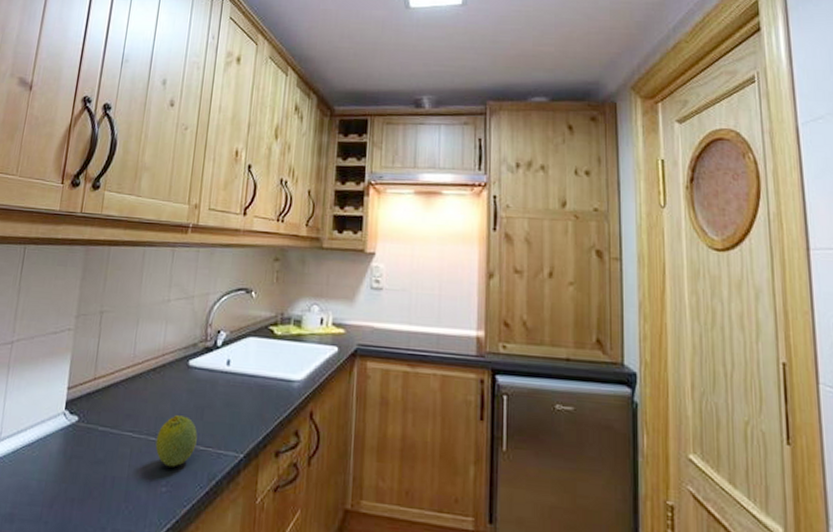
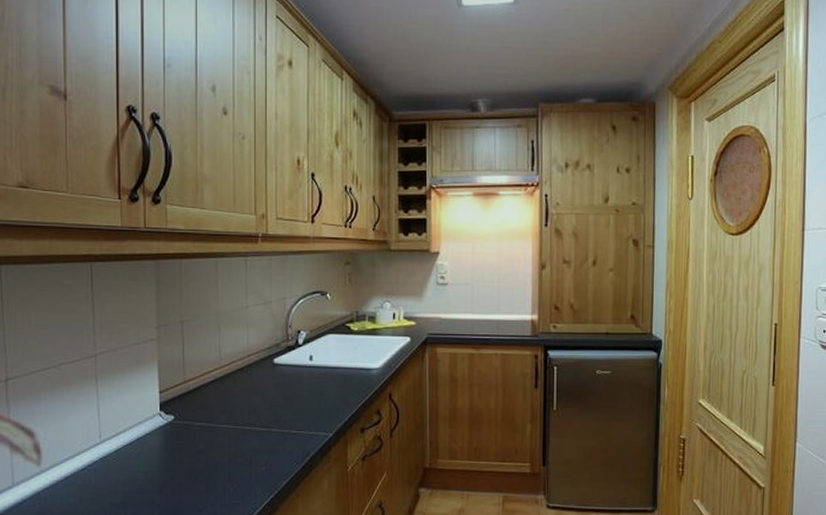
fruit: present [155,415,198,467] -> none [251,407,289,450]

